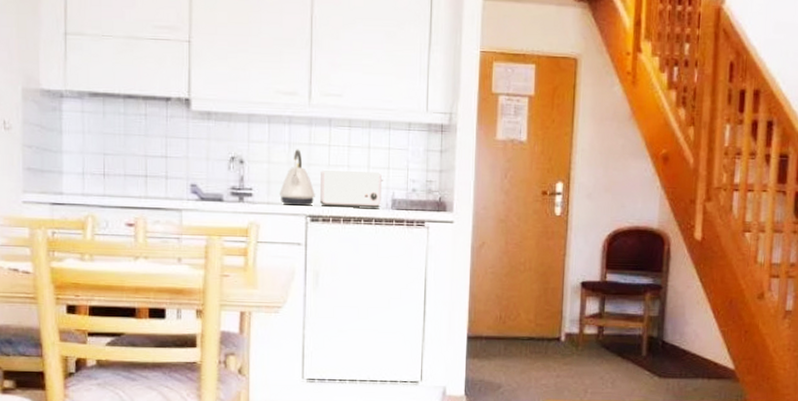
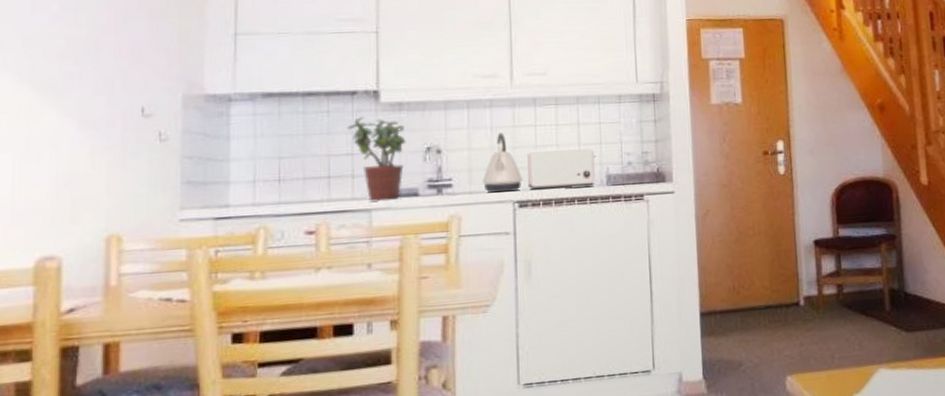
potted plant: none [161,122,213,204] -> present [347,117,406,202]

